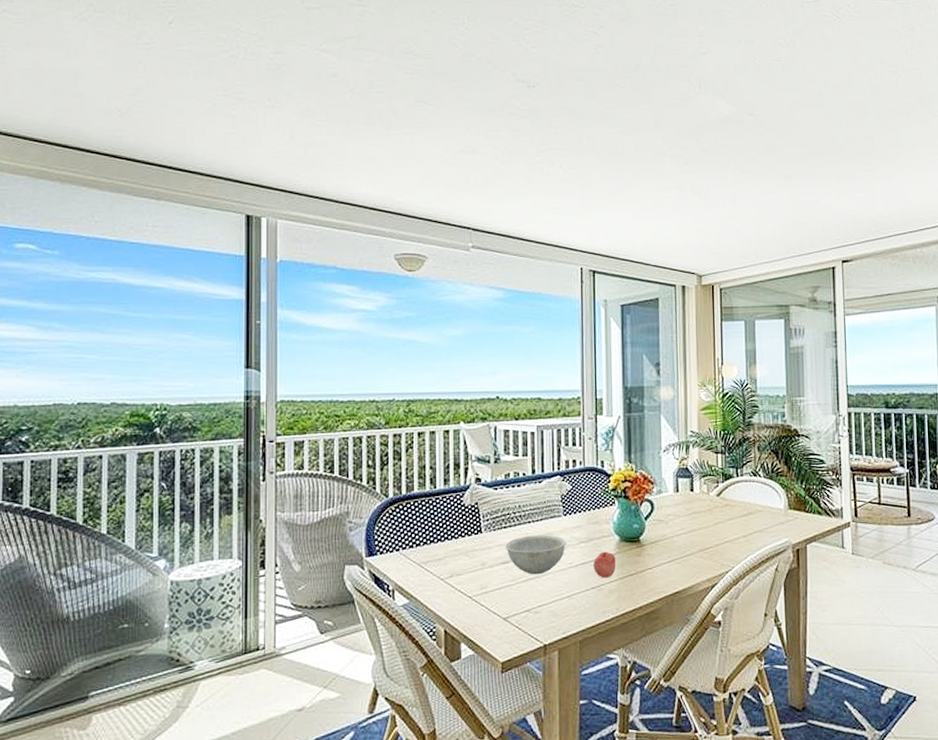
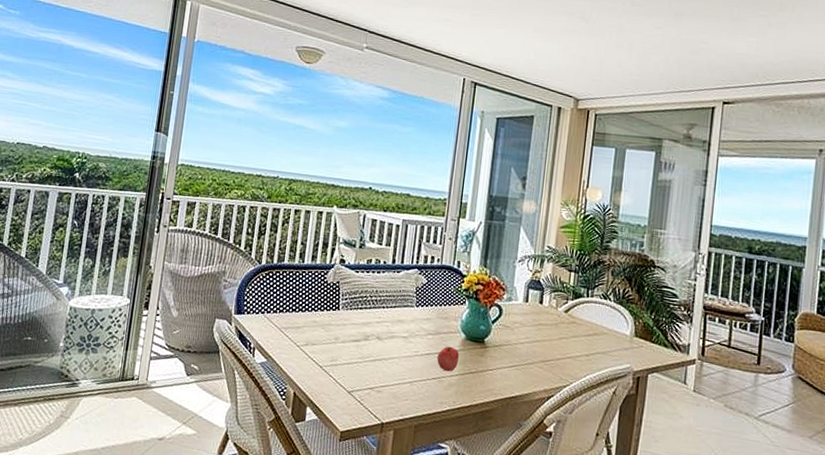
bowl: present [504,535,566,575] -> none [358,319,415,357]

